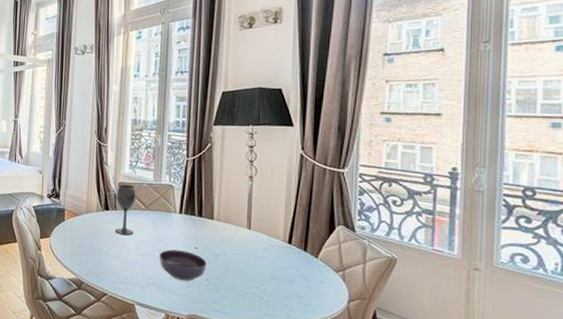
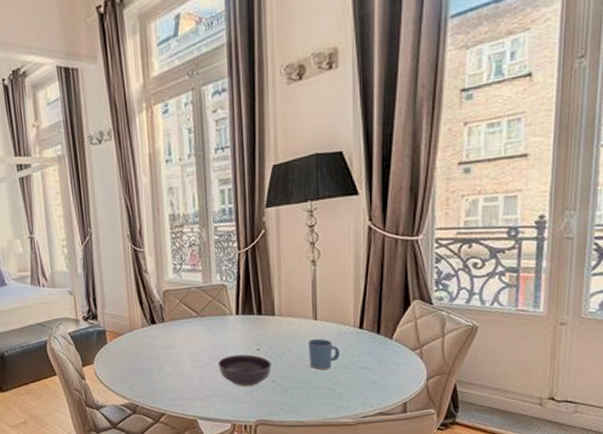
wine glass: present [115,184,136,236] -> none [161,291,186,349]
mug: none [240,247,269,277] -> present [307,339,340,370]

